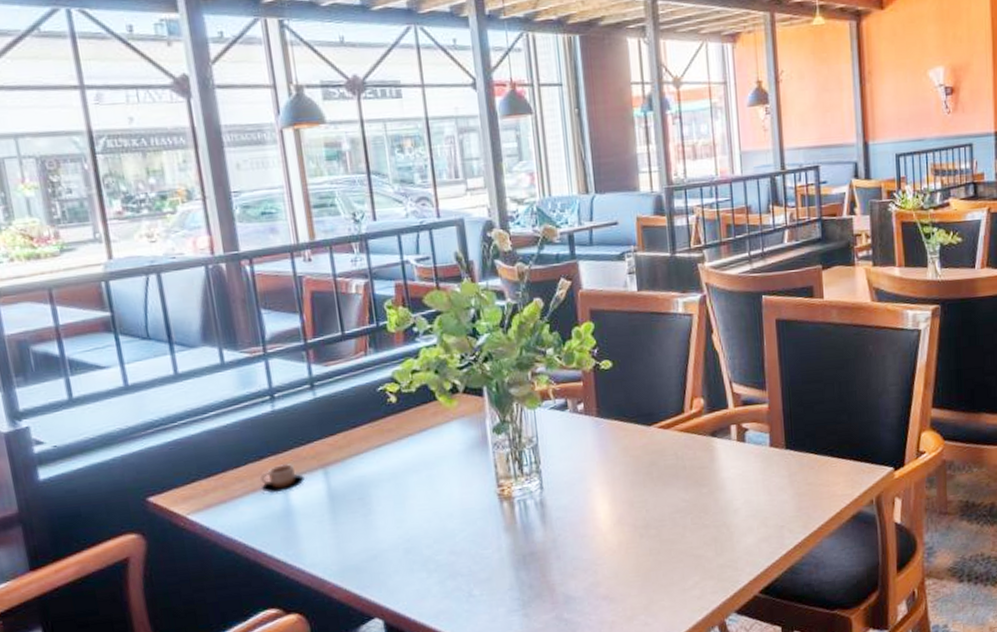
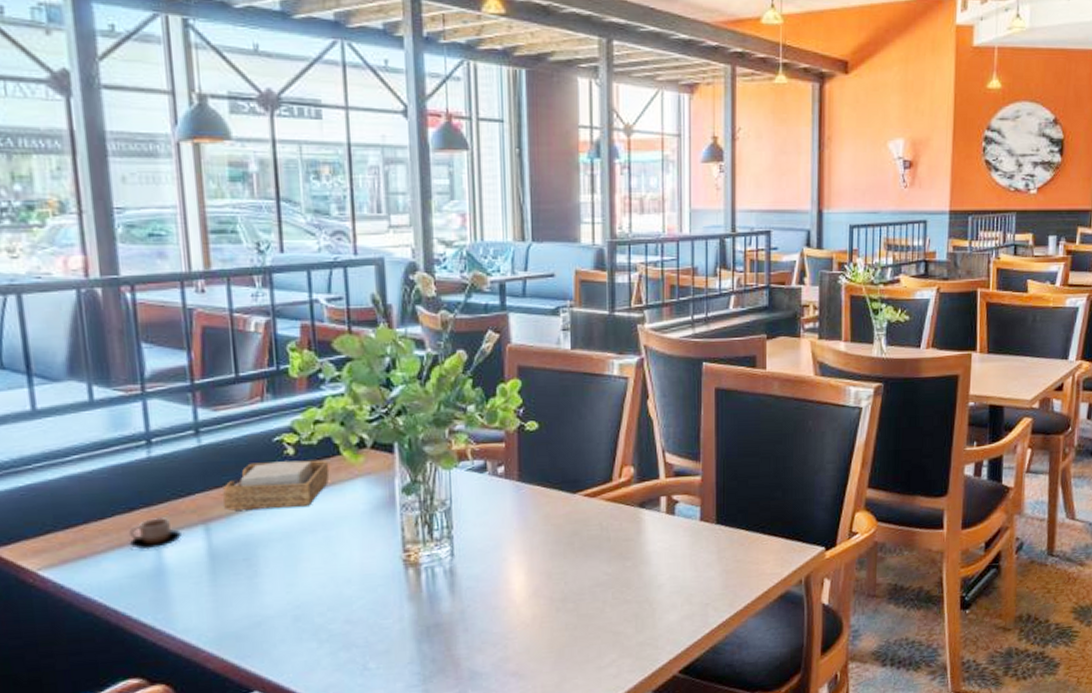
napkin holder: none [337,405,428,456] -> present [223,459,330,511]

